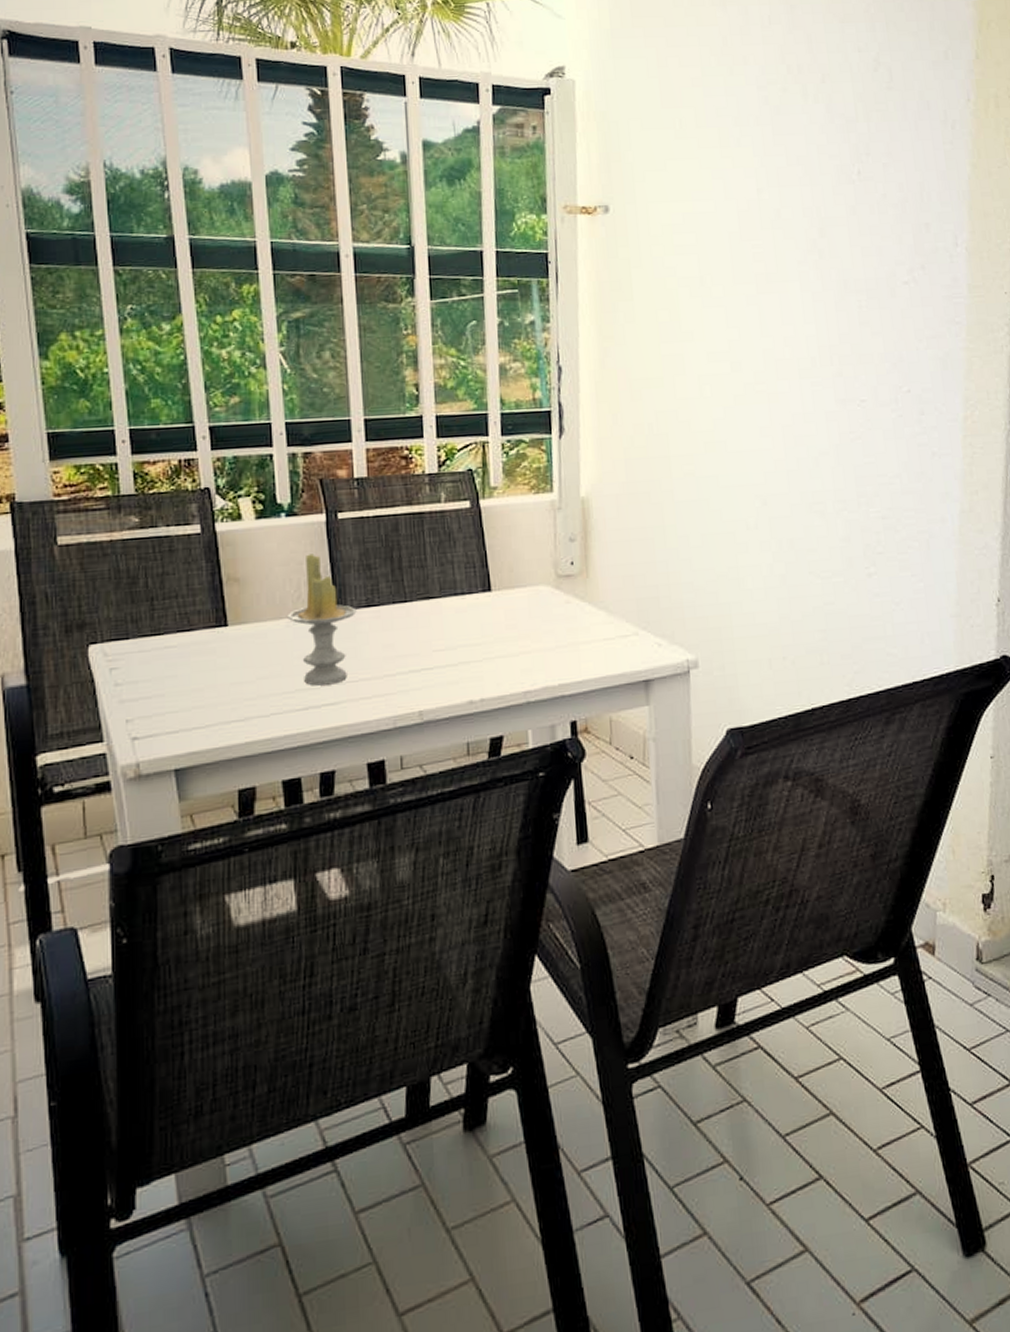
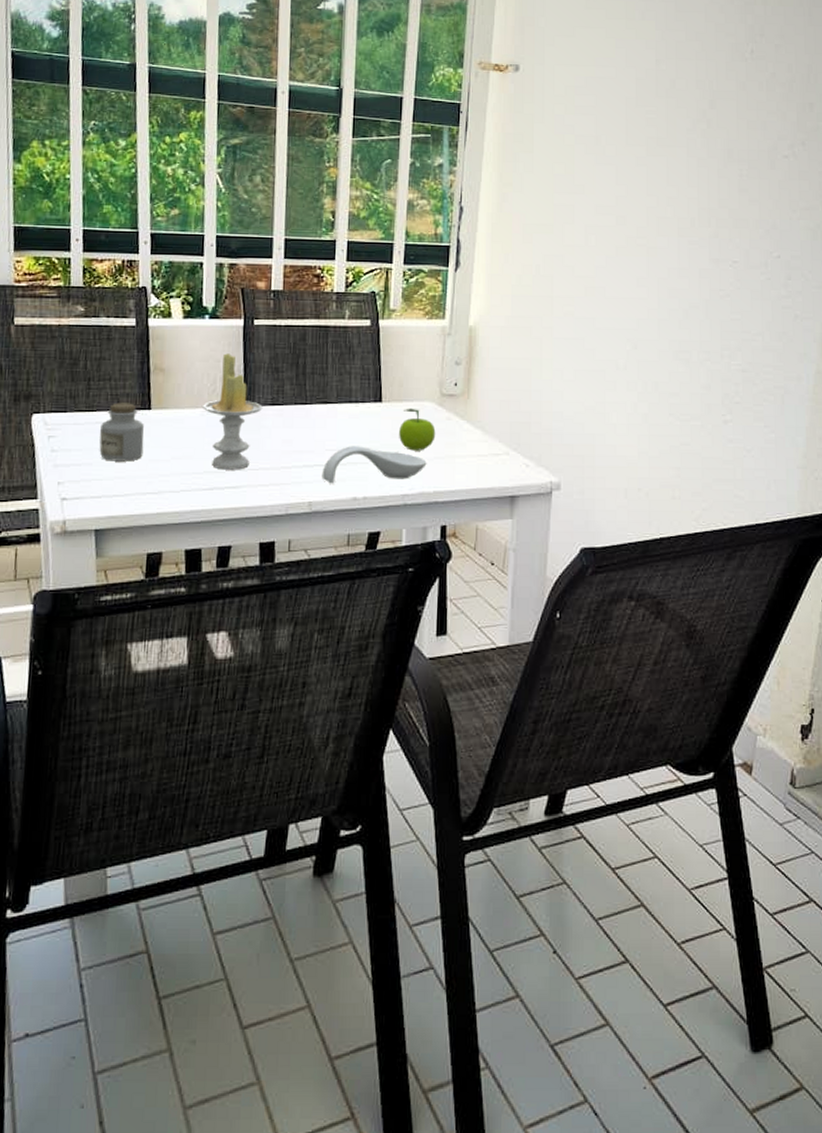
jar: none [169,621,224,690] -> present [99,402,144,462]
spoon rest: none [431,642,548,689] -> present [321,446,427,484]
fruit: none [514,594,555,642] -> present [399,408,436,451]

